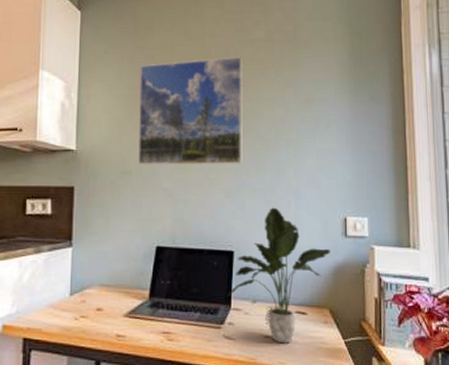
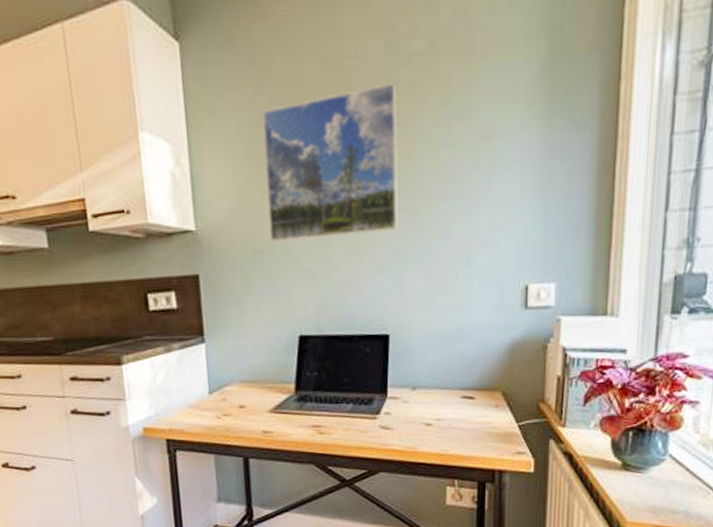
potted plant: present [228,207,331,344] -> none [383,279,506,431]

